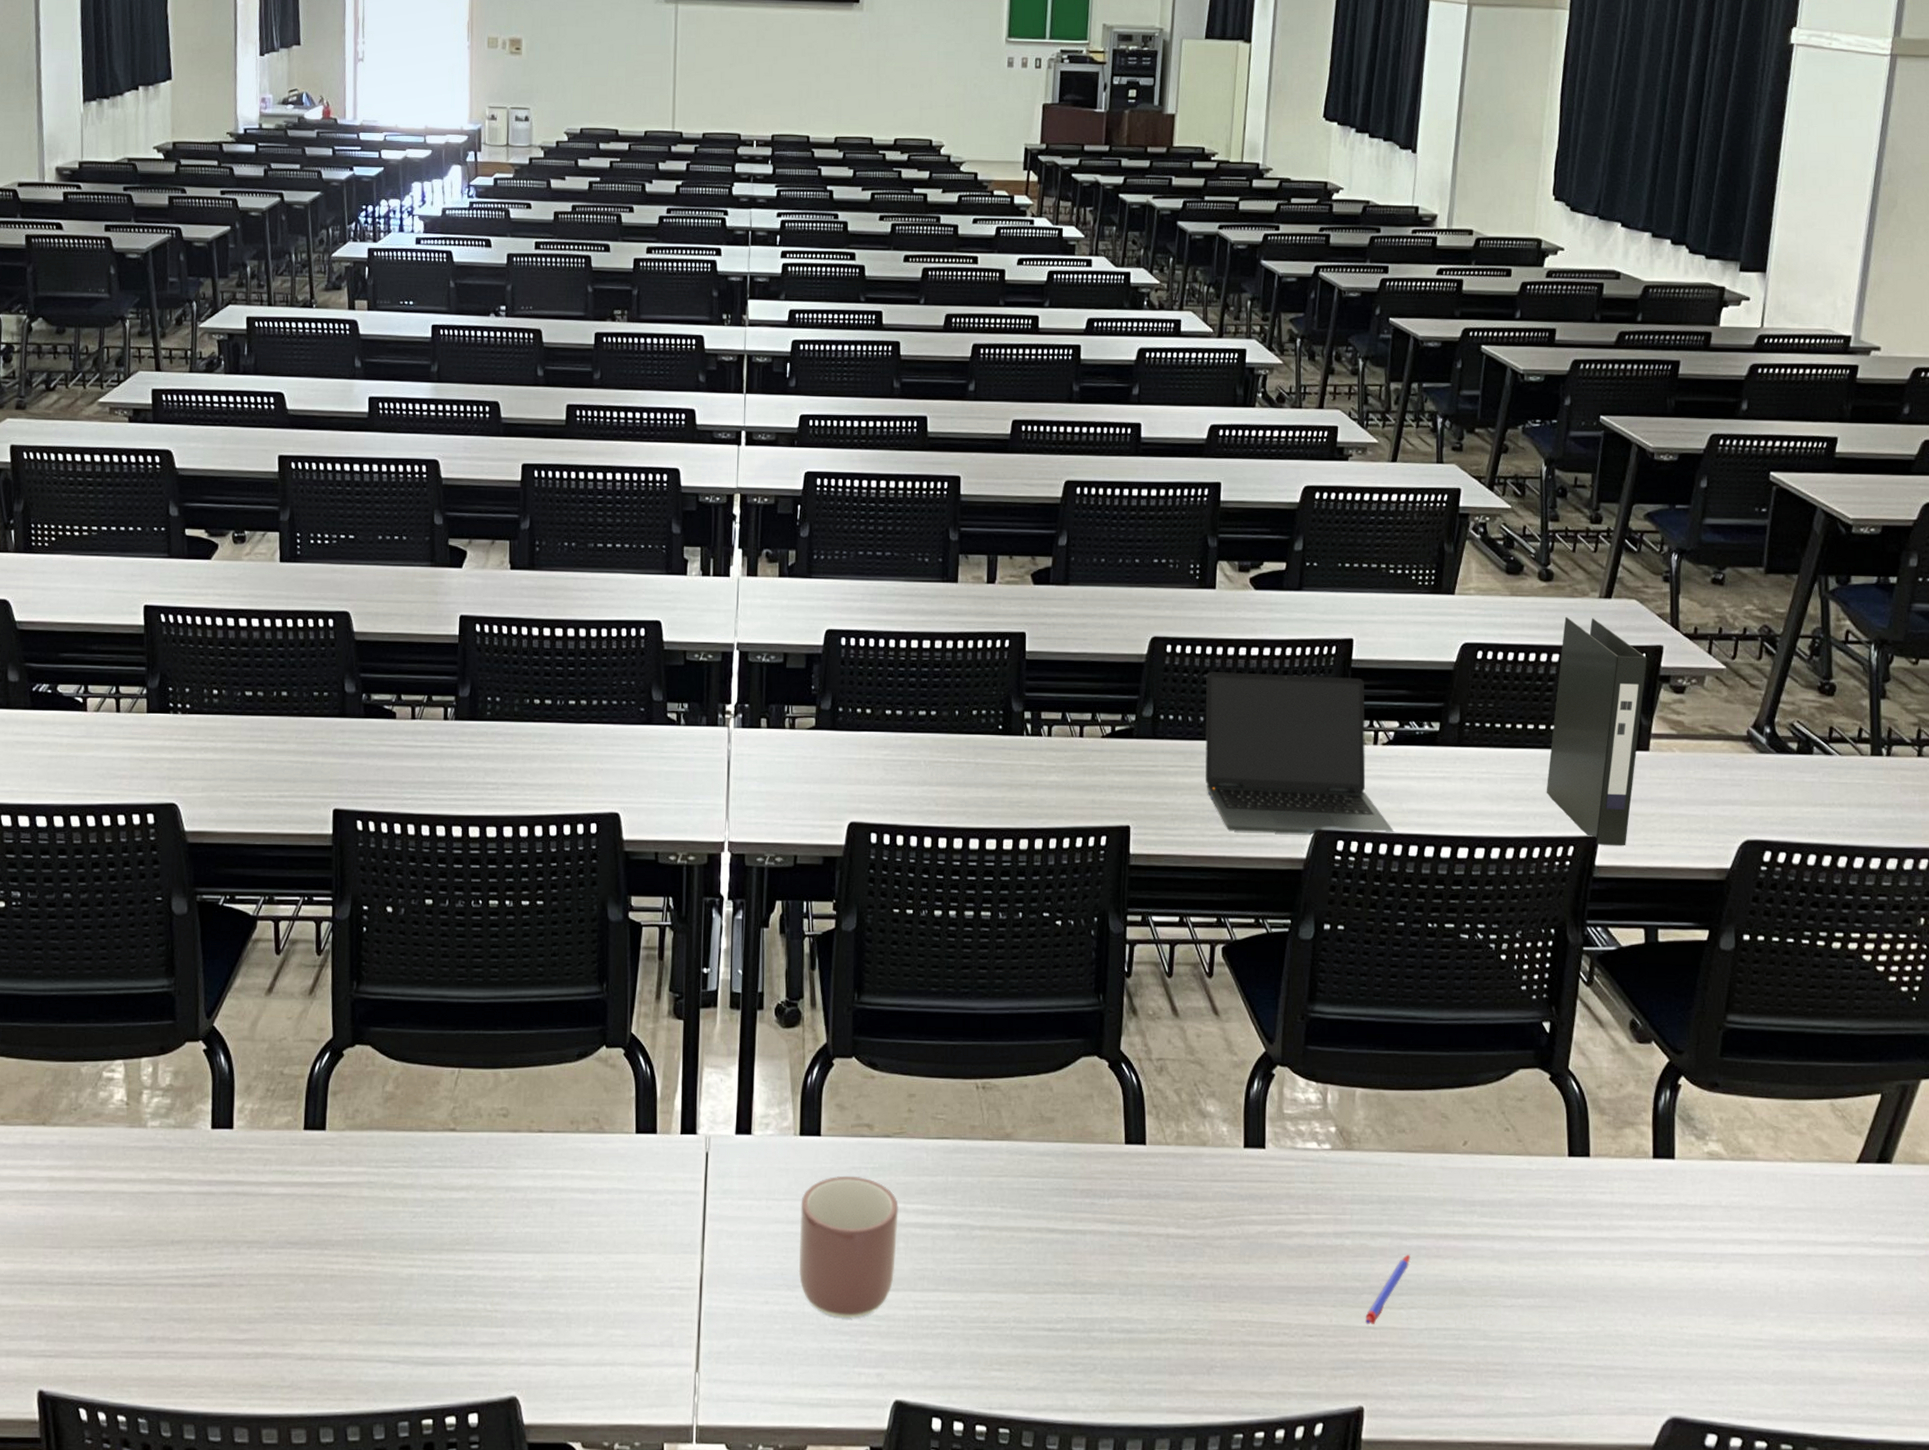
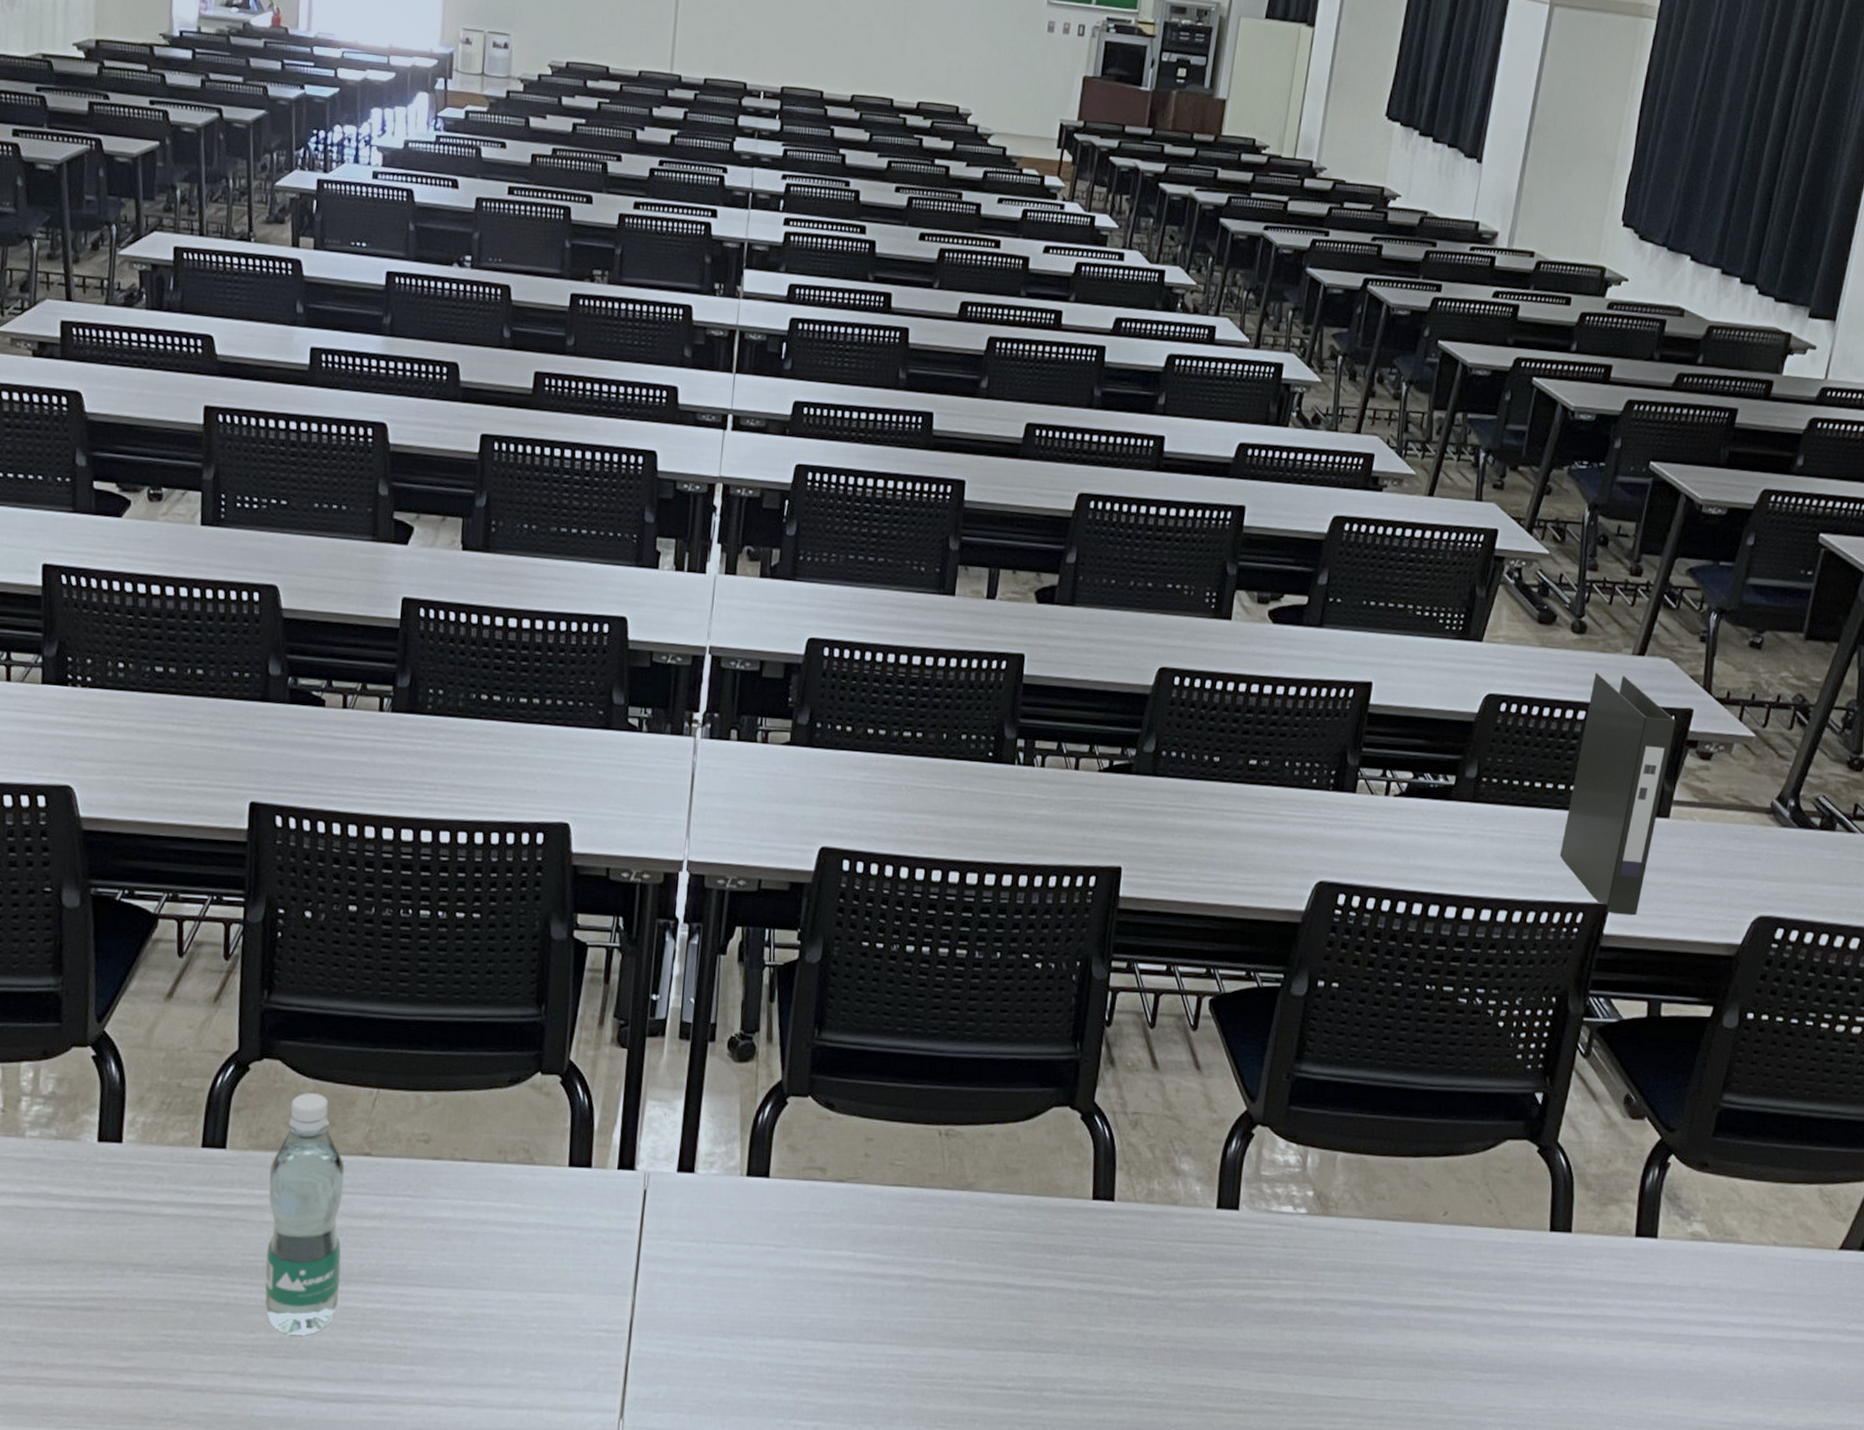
bottle: none [365,1075,434,1303] -> present [264,1093,345,1335]
mug: present [798,1175,898,1318] -> none [736,1220,848,1368]
laptop: present [1205,672,1395,834] -> none [1205,708,1400,891]
pen: present [1365,1254,1411,1324] -> none [1328,1324,1380,1394]

